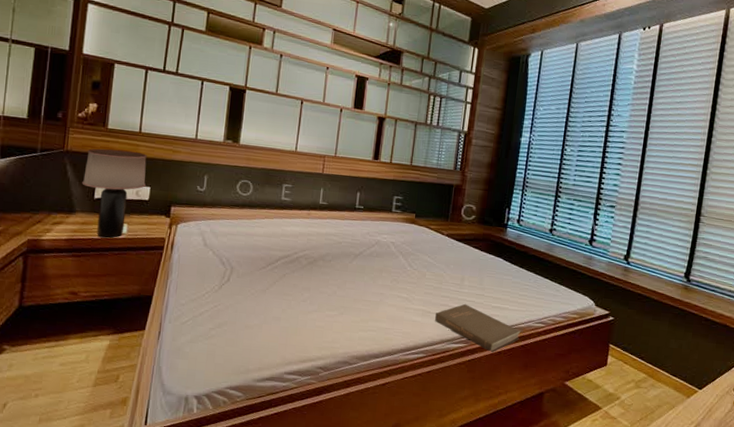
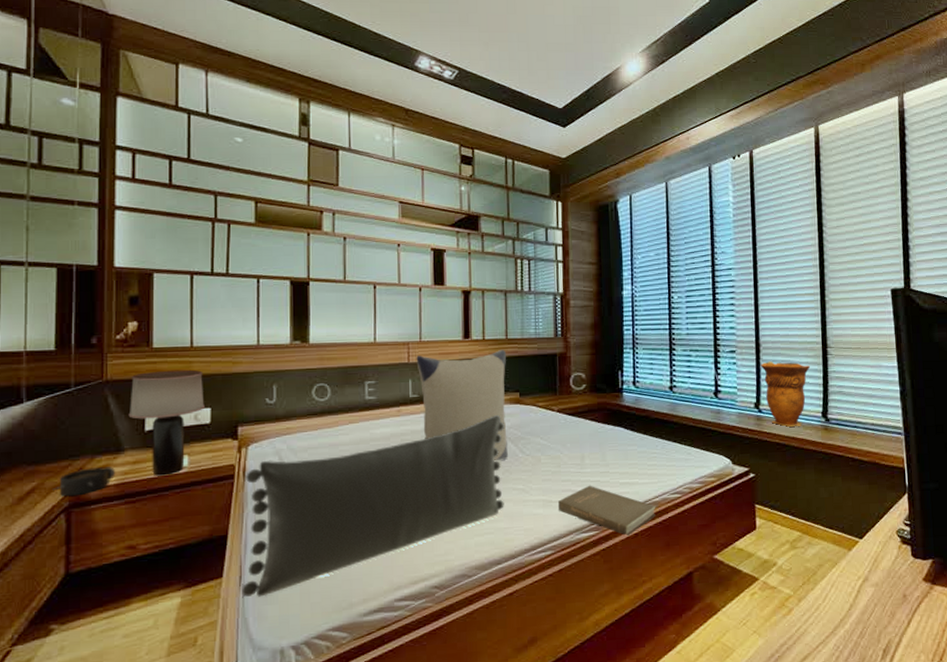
alarm clock: none [15,222,67,244] -> present [53,467,116,497]
pillow: none [159,231,398,352] -> present [242,415,504,597]
pillow: none [327,168,409,271] -> present [416,350,509,462]
decorative vase: none [635,220,682,282] -> present [760,361,811,427]

